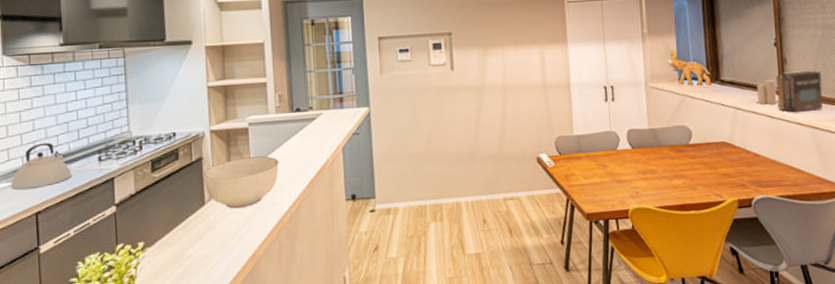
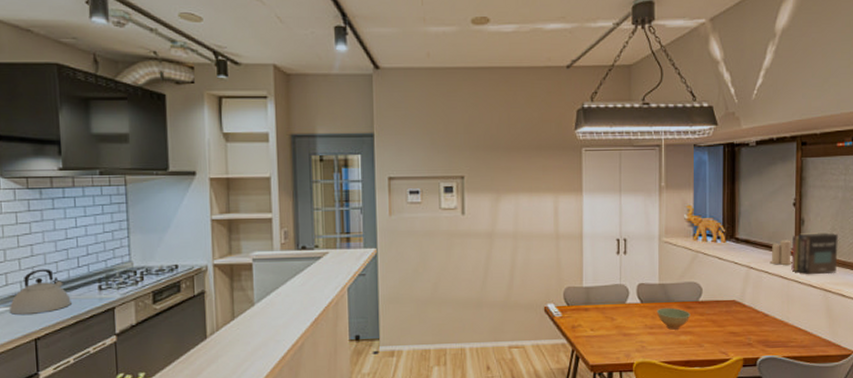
bowl: present [203,156,279,209] -> none [205,293,283,344]
bowl: none [648,152,682,174] -> present [656,307,691,330]

